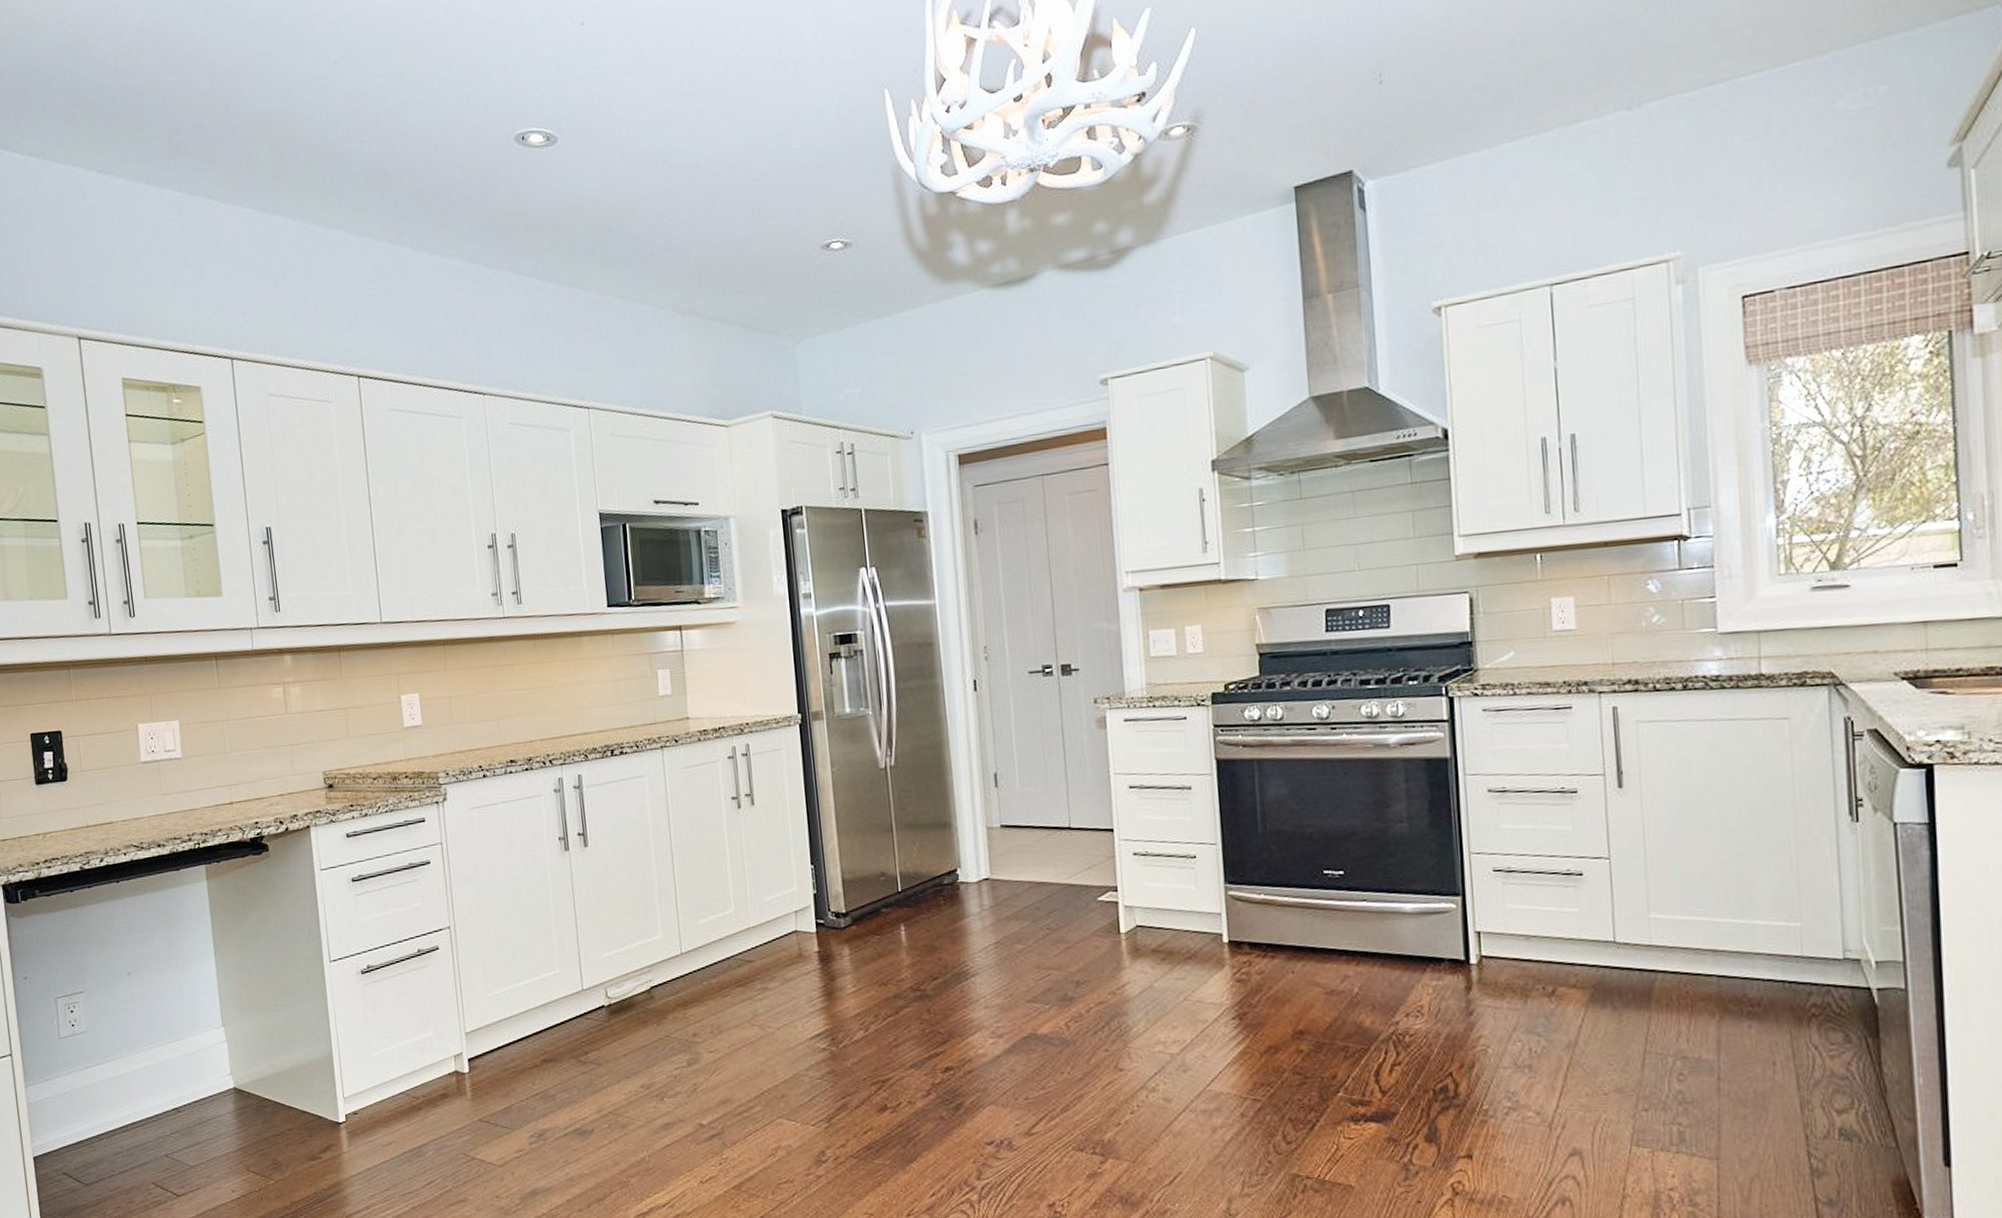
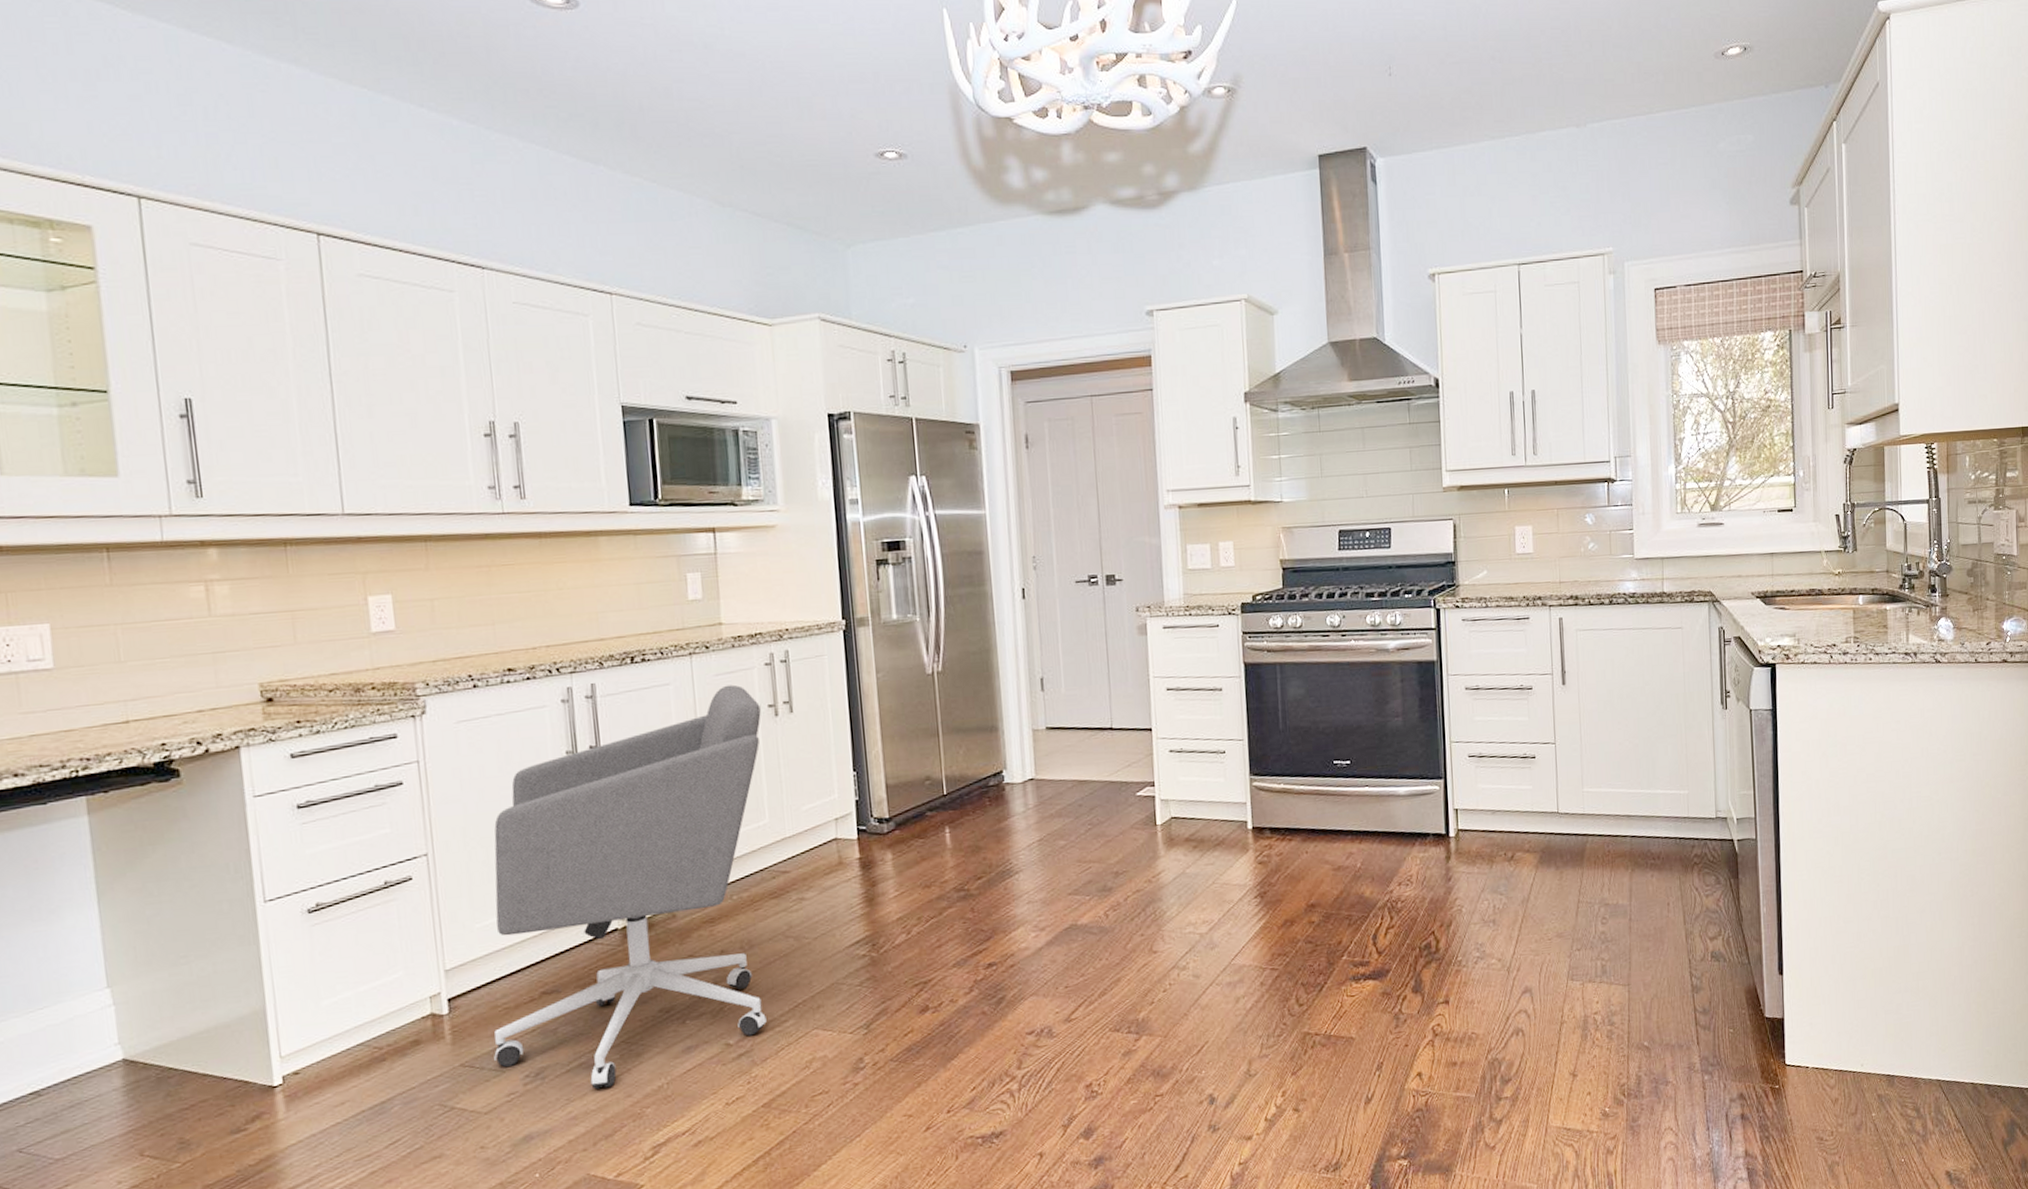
office chair: none [502,777,735,1155] -> present [494,684,767,1090]

